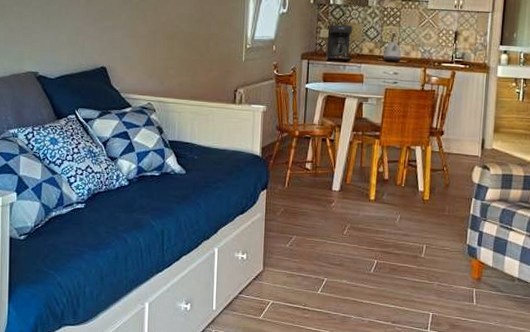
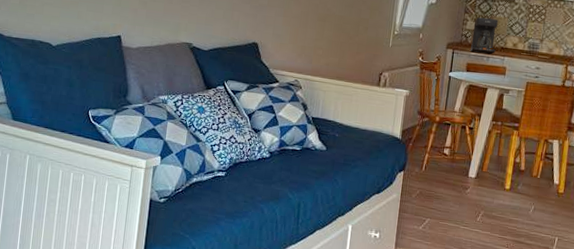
kettle: present [383,32,402,63] -> none [526,29,545,59]

